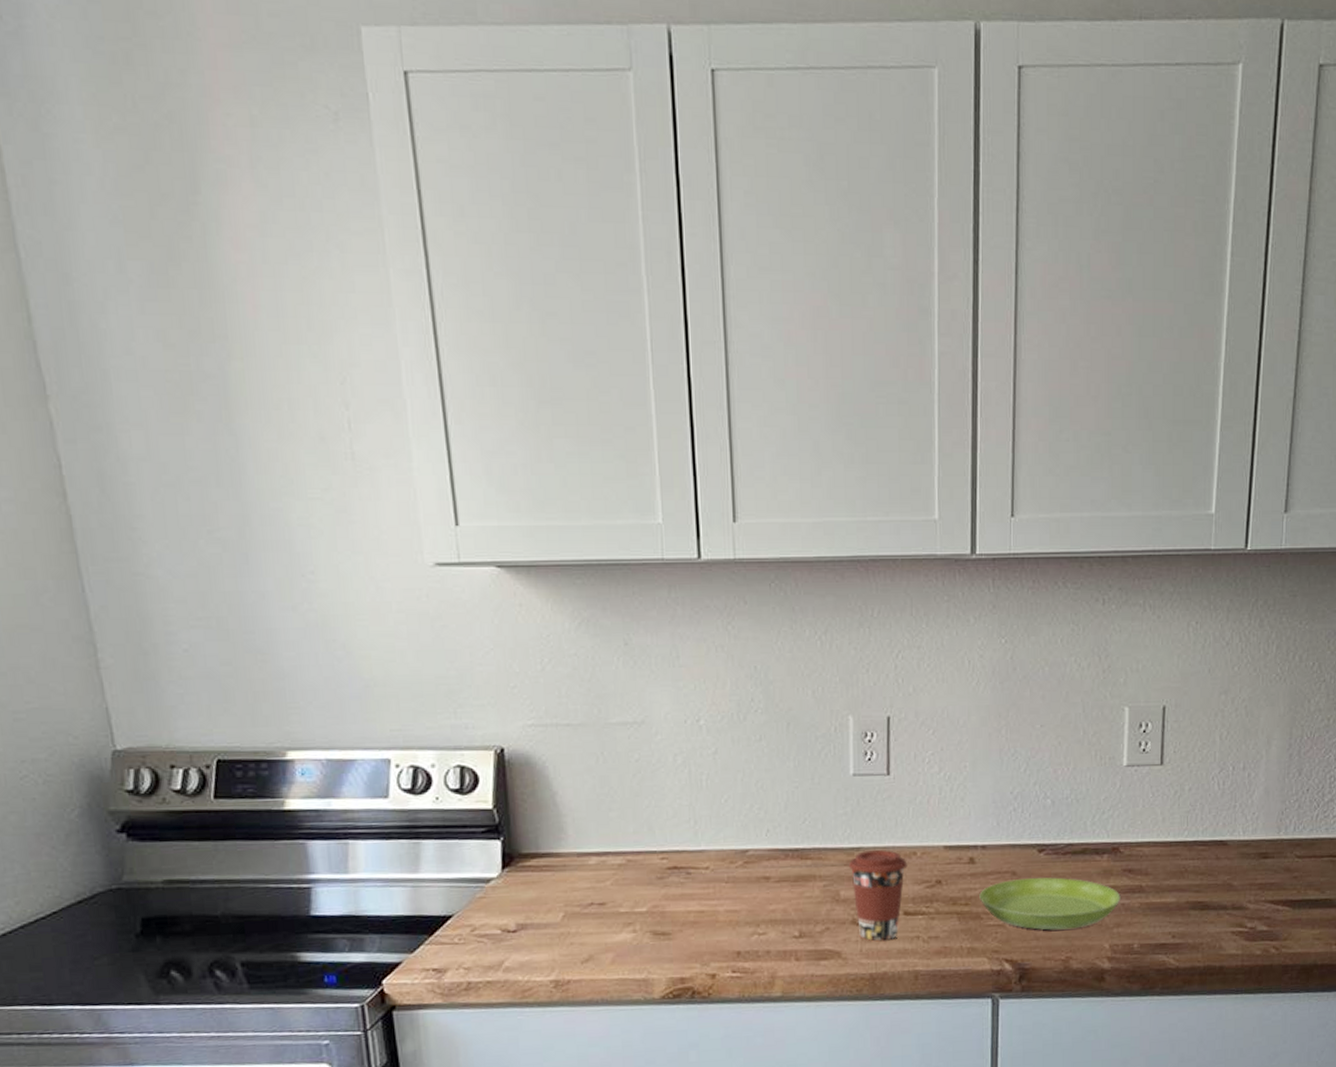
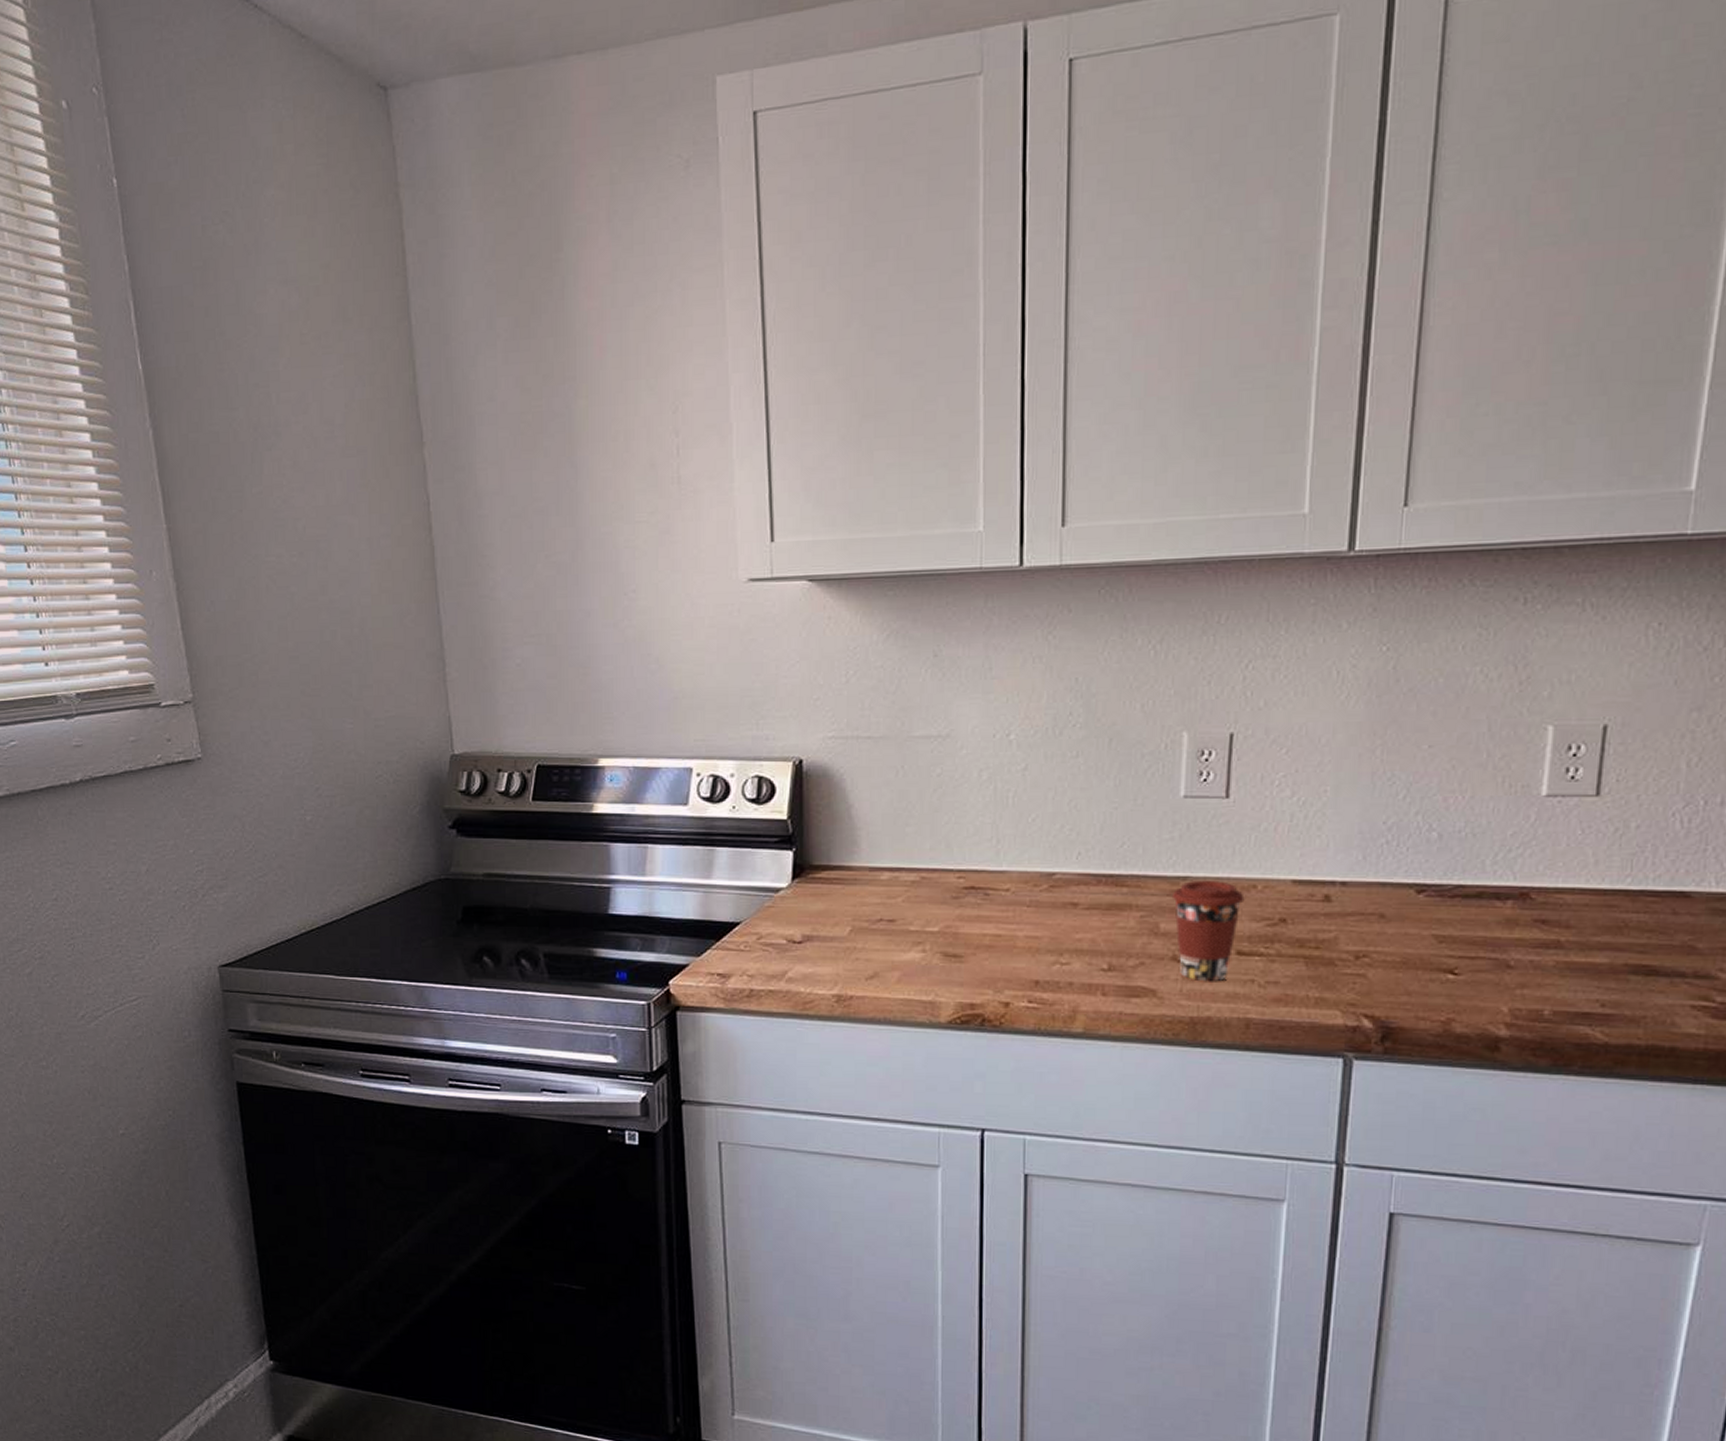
saucer: present [979,877,1121,930] -> none [1334,922,1529,986]

